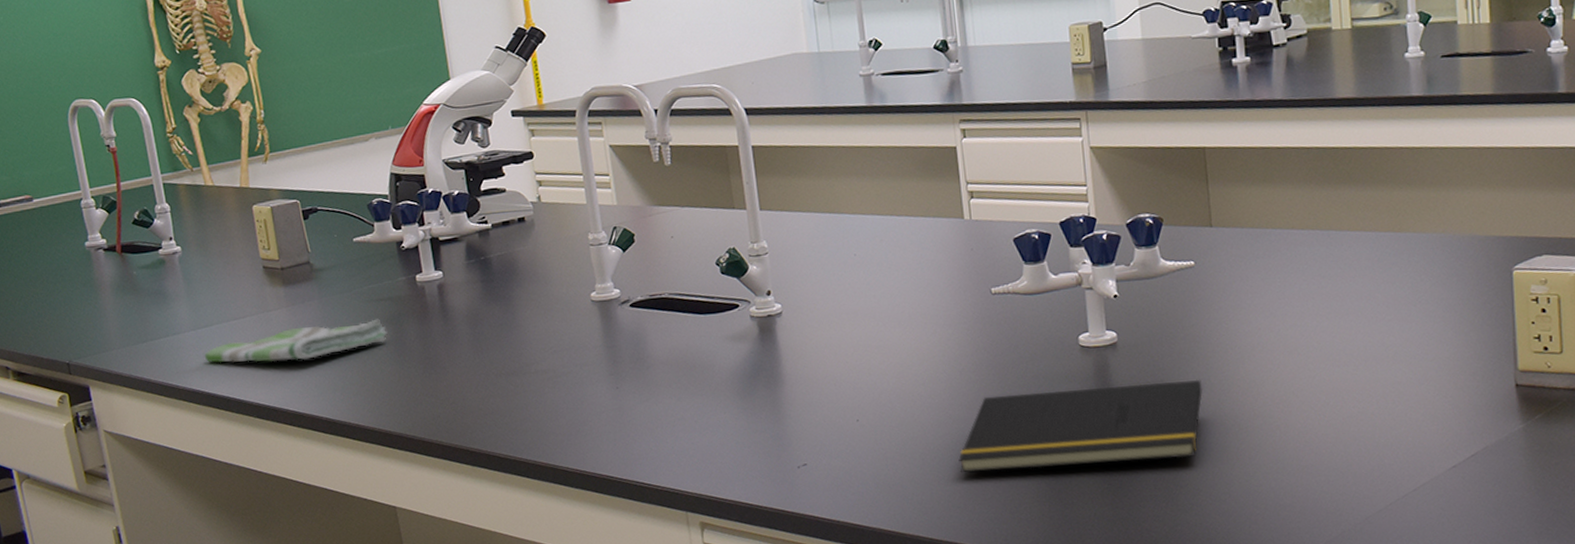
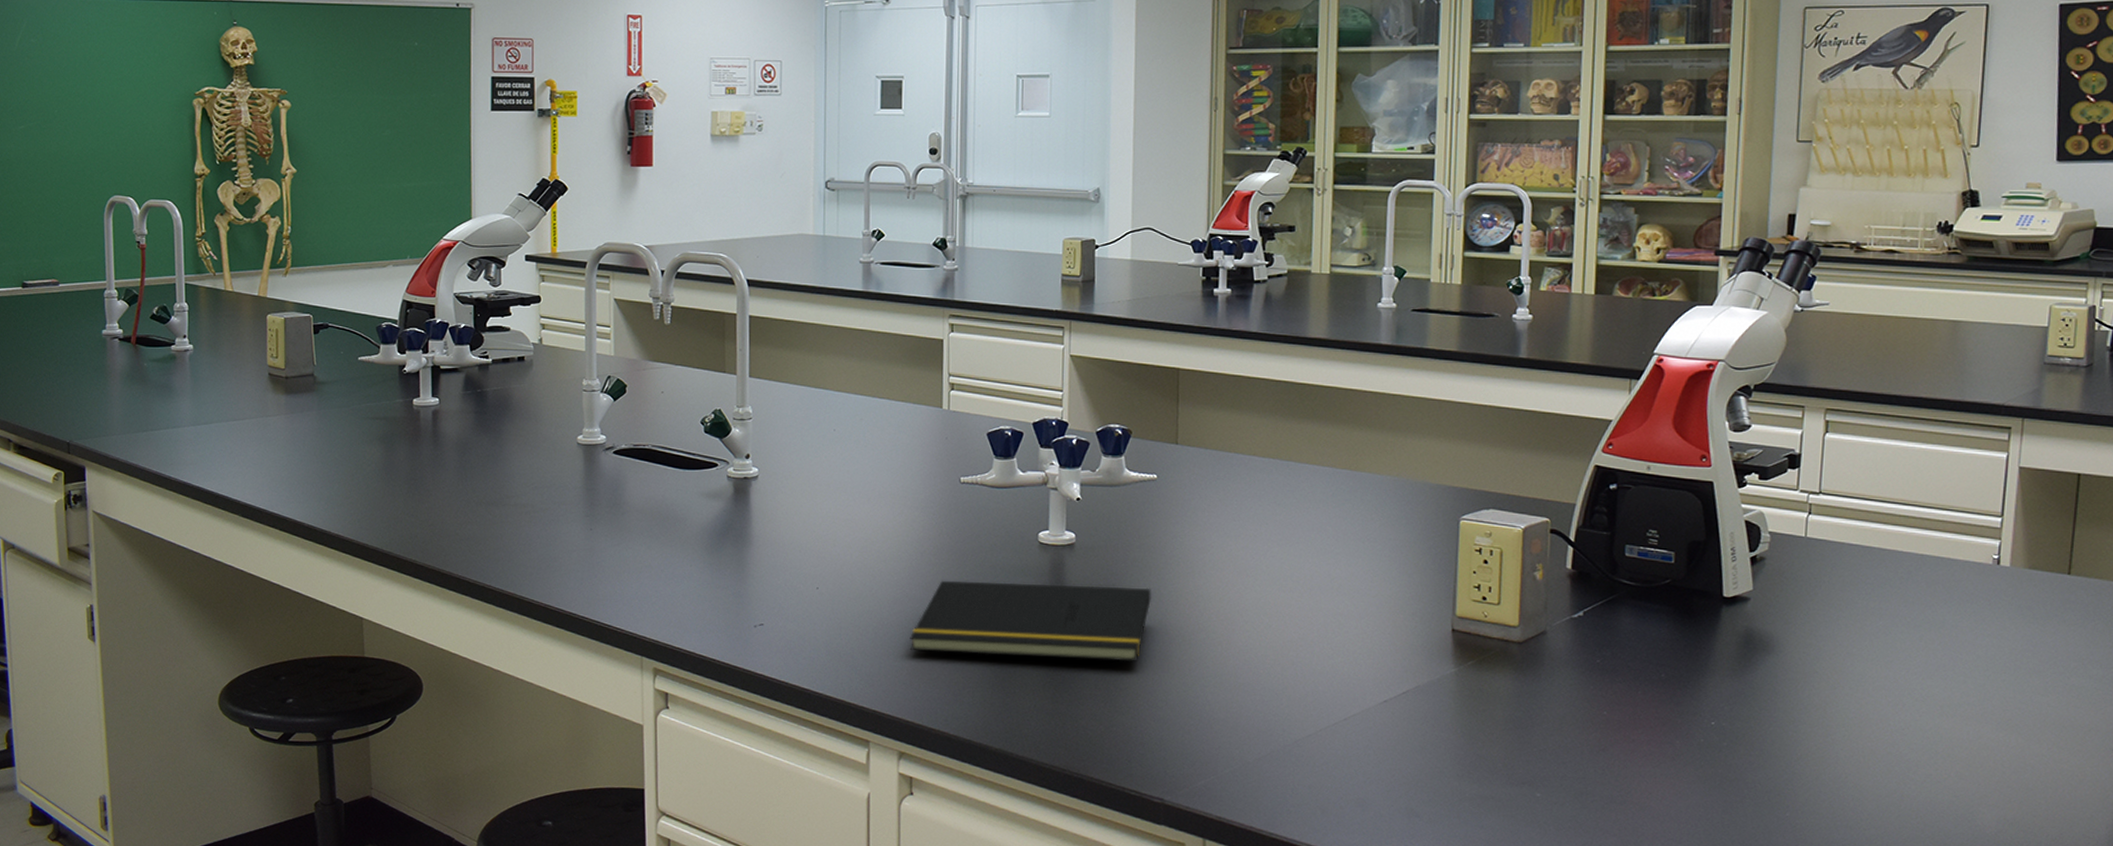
dish towel: present [204,318,388,363] -> none [199,434,379,467]

